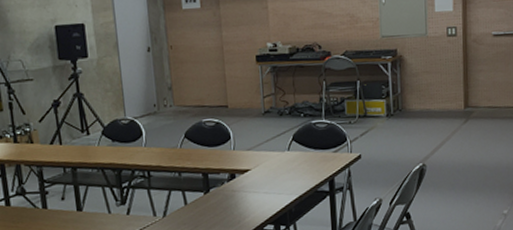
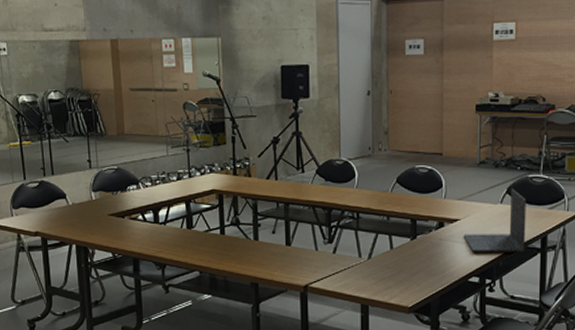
laptop: none [255,134,315,201] -> present [463,188,526,253]

